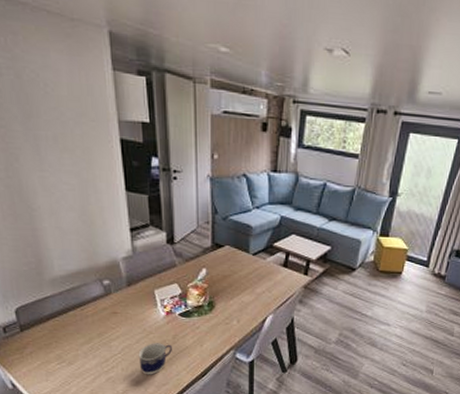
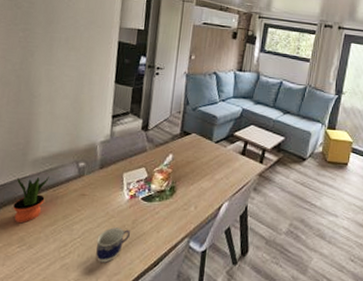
potted plant: none [38,296,74,342] -> present [13,177,49,224]

